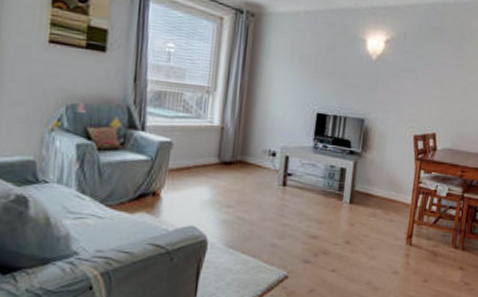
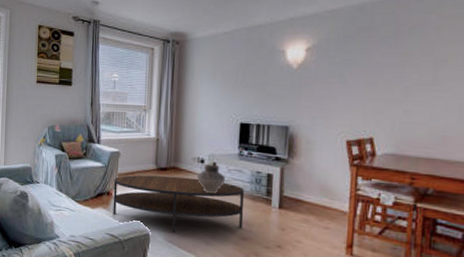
coffee table: none [159,170,317,236] -> present [113,175,245,233]
ceramic pot: none [267,157,299,190] -> present [198,163,226,193]

